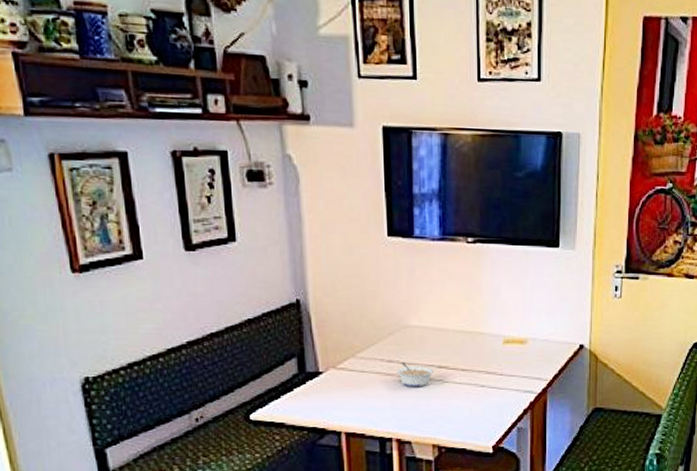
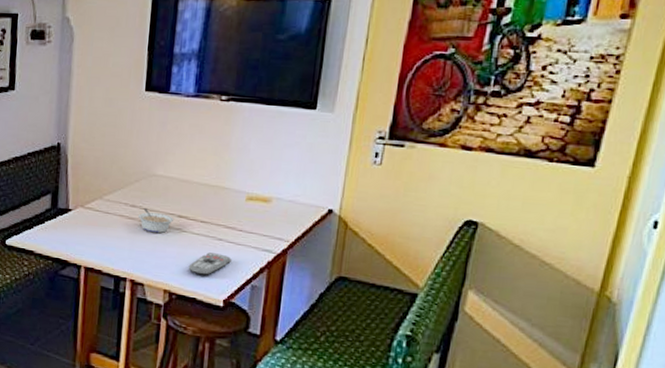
remote control: none [454,400,495,424] -> present [188,252,231,275]

